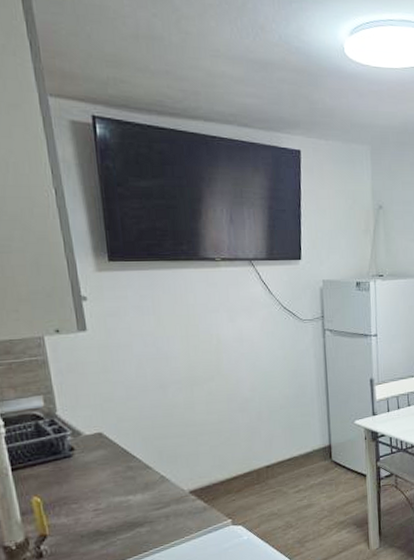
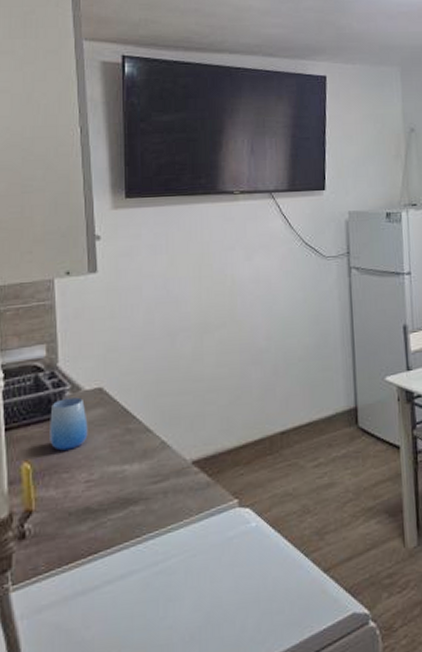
cup: none [54,441,92,486] -> present [50,397,88,451]

